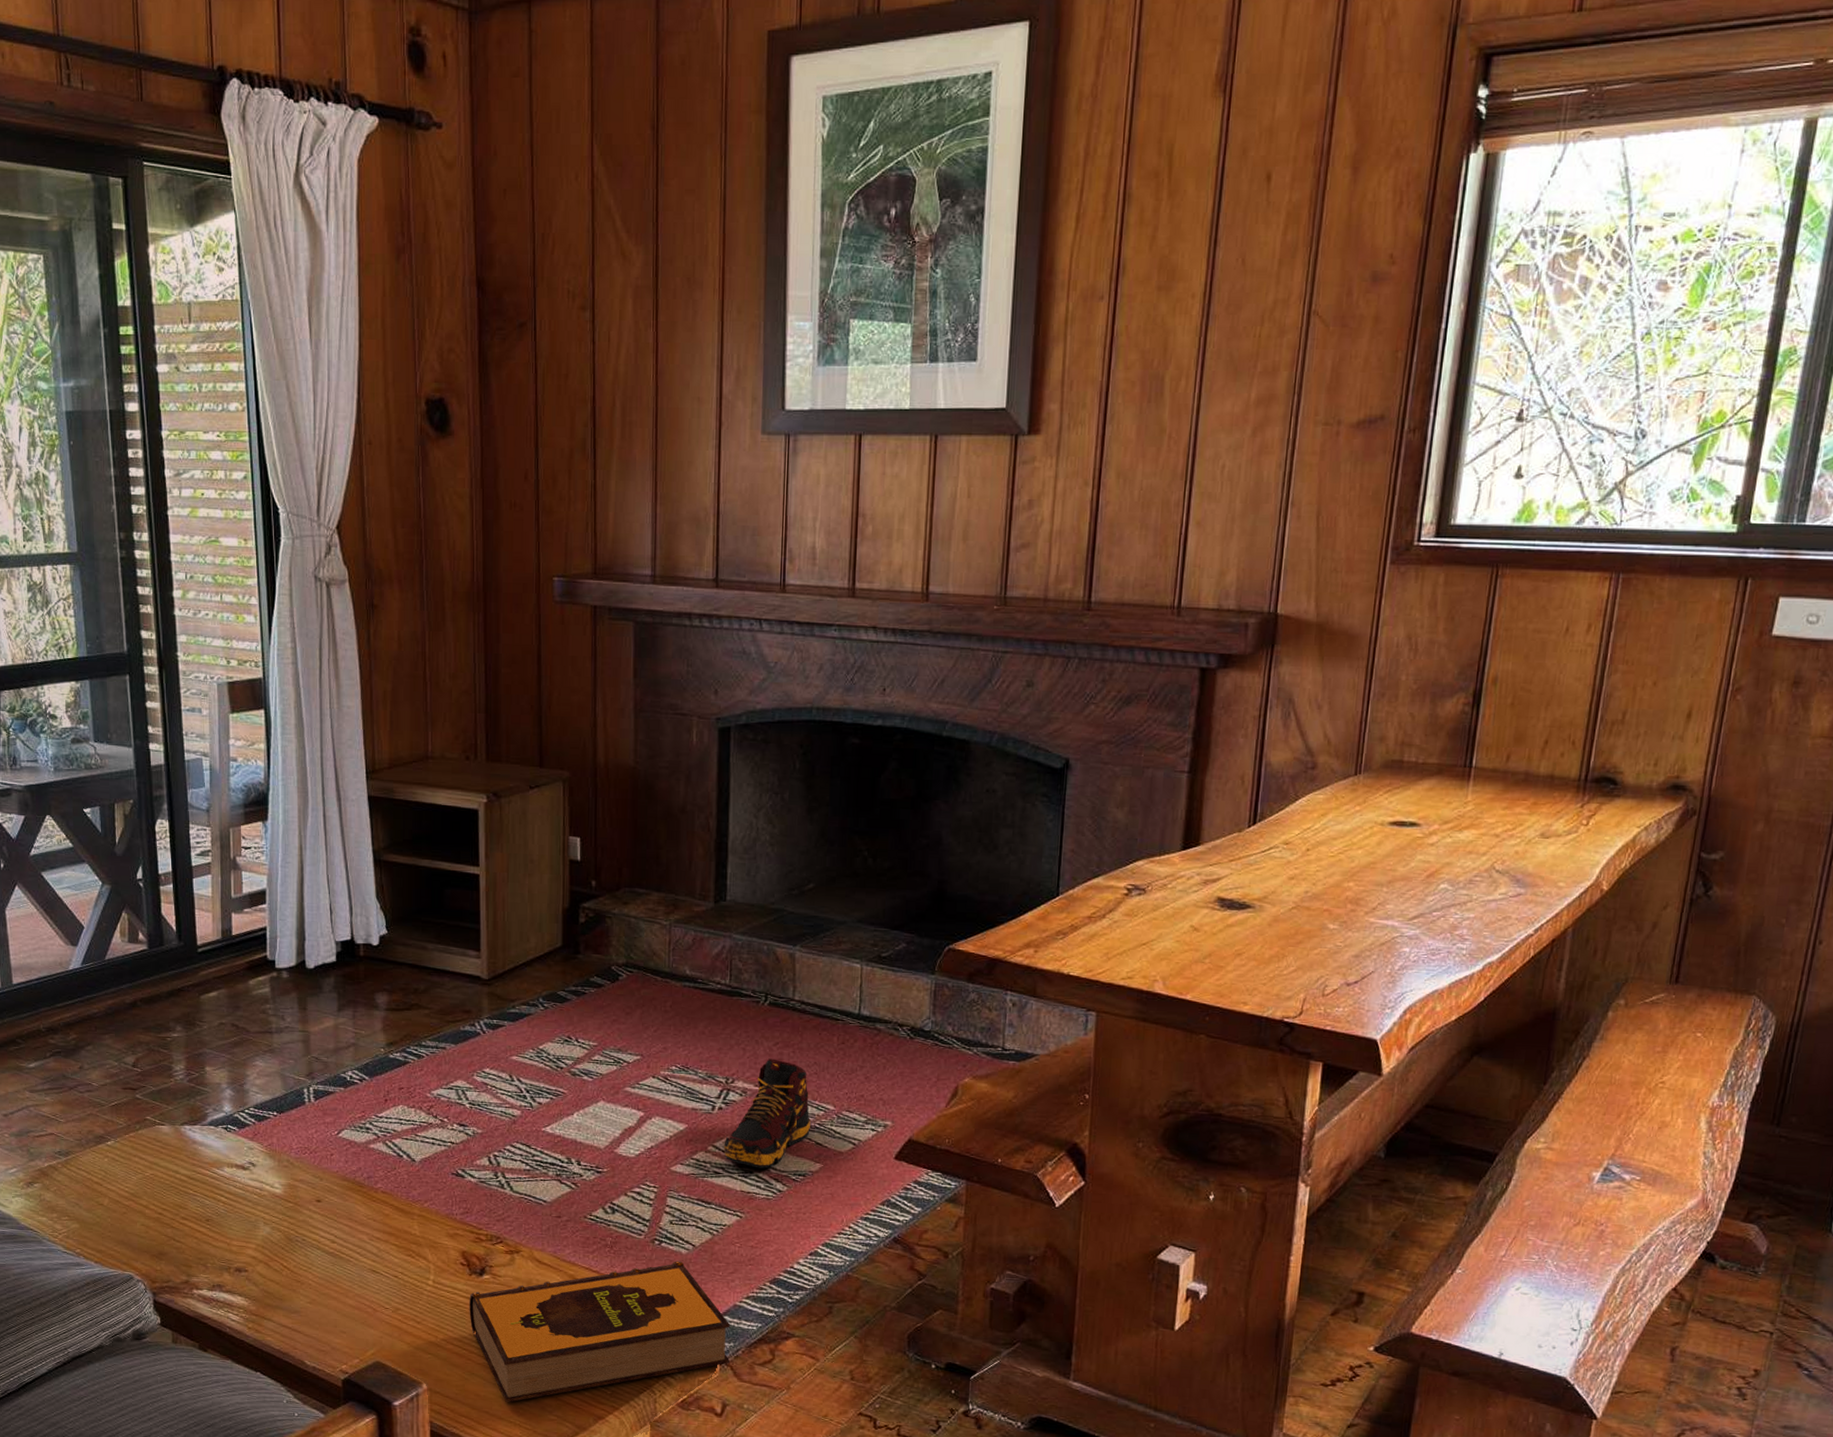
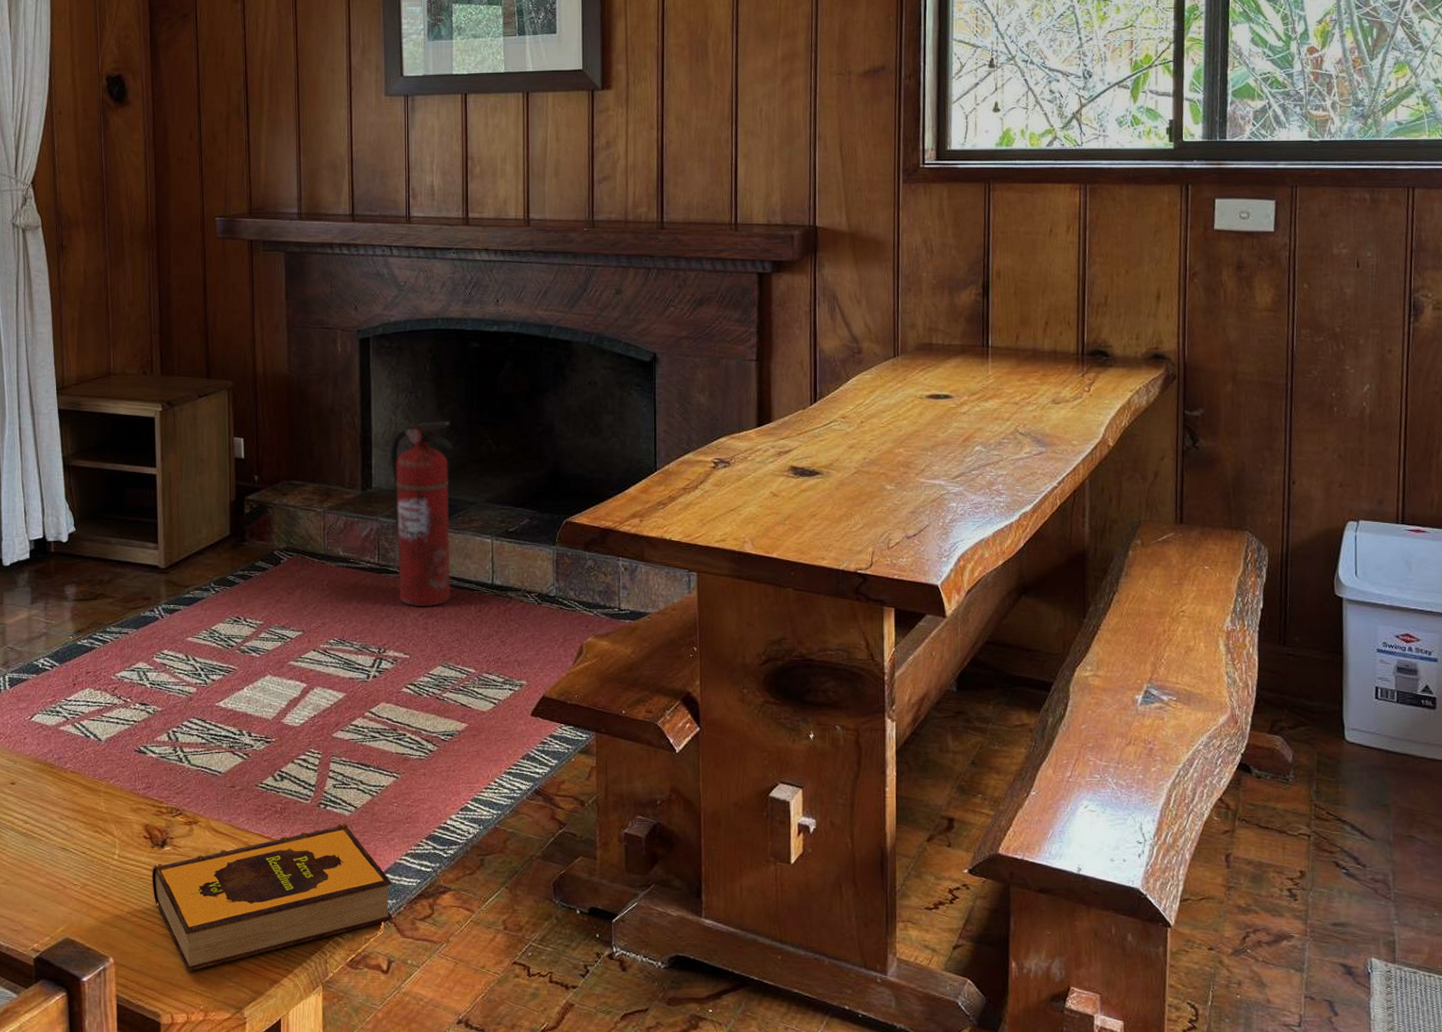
shoe: present [723,1058,810,1169] -> none [379,628,455,731]
fire extinguisher: none [748,827,821,1035] -> present [390,420,452,606]

